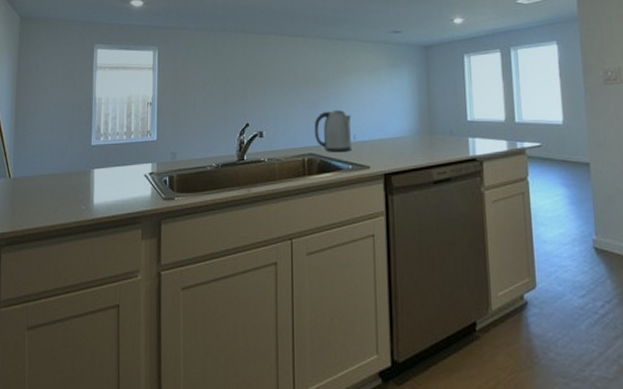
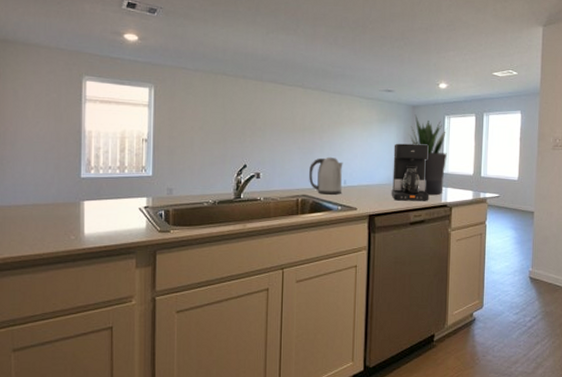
coffee maker: none [407,88,454,156] -> present [391,143,429,201]
planter: none [422,55,471,148] -> present [408,114,448,196]

